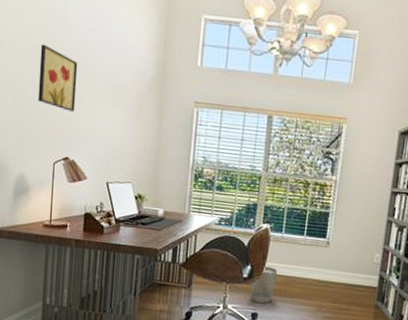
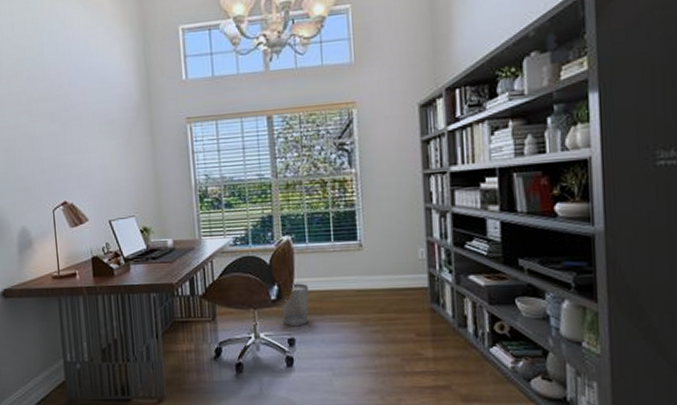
wall art: present [37,44,78,112] -> none [23,90,66,154]

